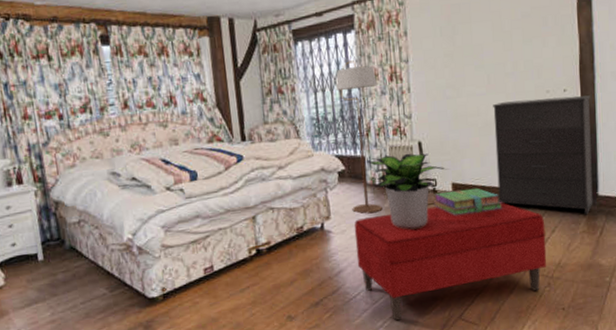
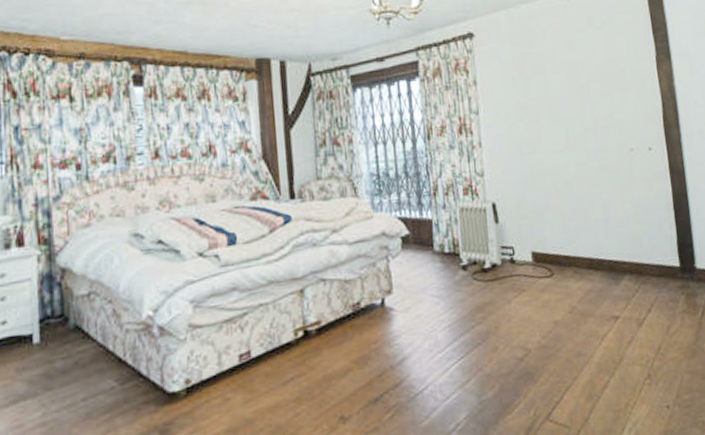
floor lamp: present [336,60,383,214] -> none [399,110,453,288]
bench: present [354,203,547,321] -> none [420,276,644,423]
potted plant: present [367,153,449,229] -> none [434,216,528,307]
stack of books: present [433,188,503,215] -> none [511,258,591,291]
dresser: present [493,95,593,215] -> none [573,155,691,292]

